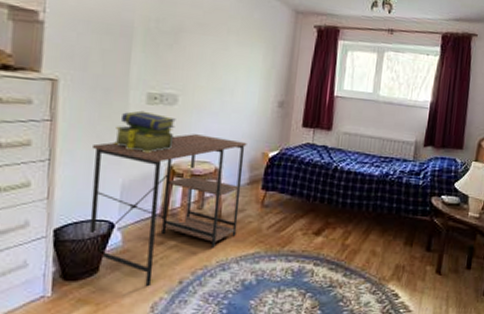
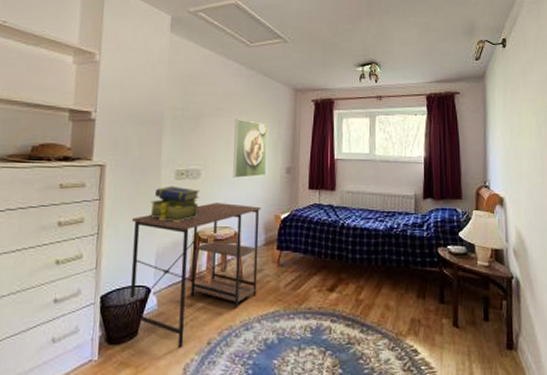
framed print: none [216,38,261,109] -> present [233,118,268,179]

